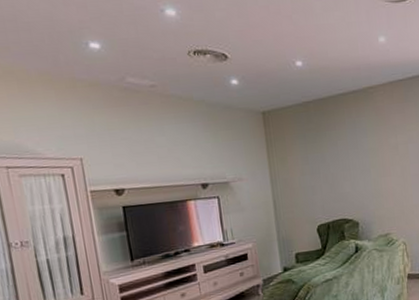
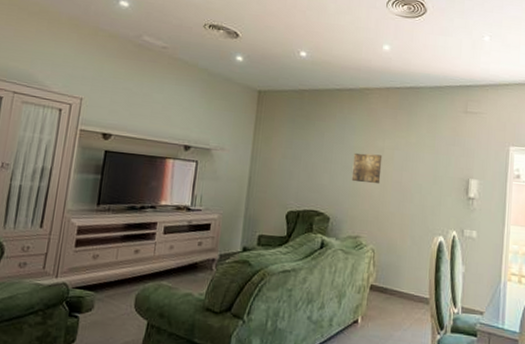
wall art: none [369,152,400,184] -> present [351,152,383,185]

